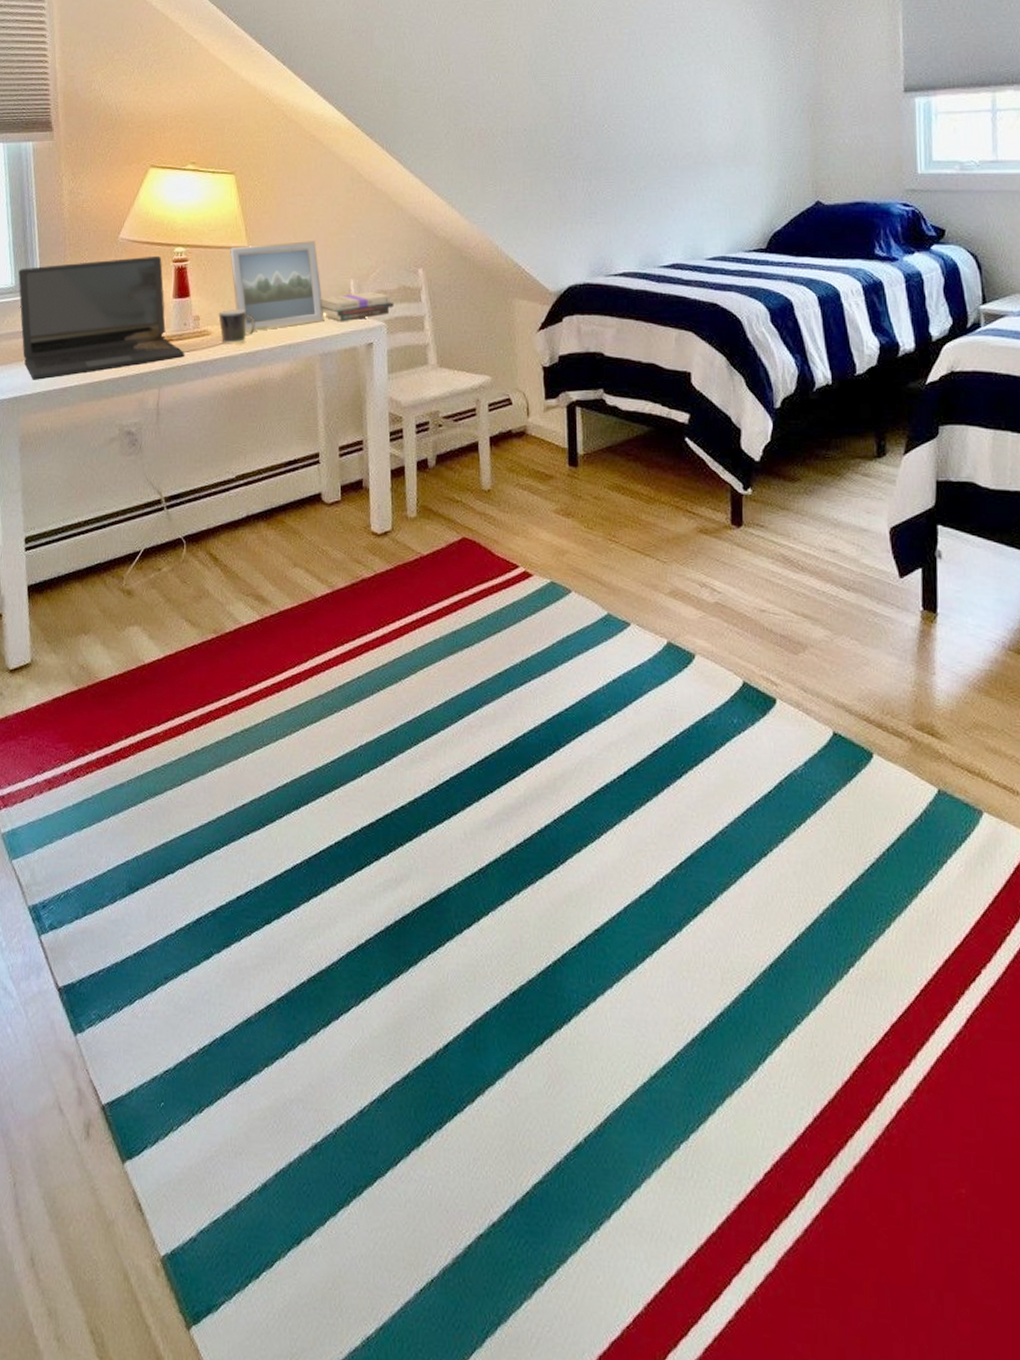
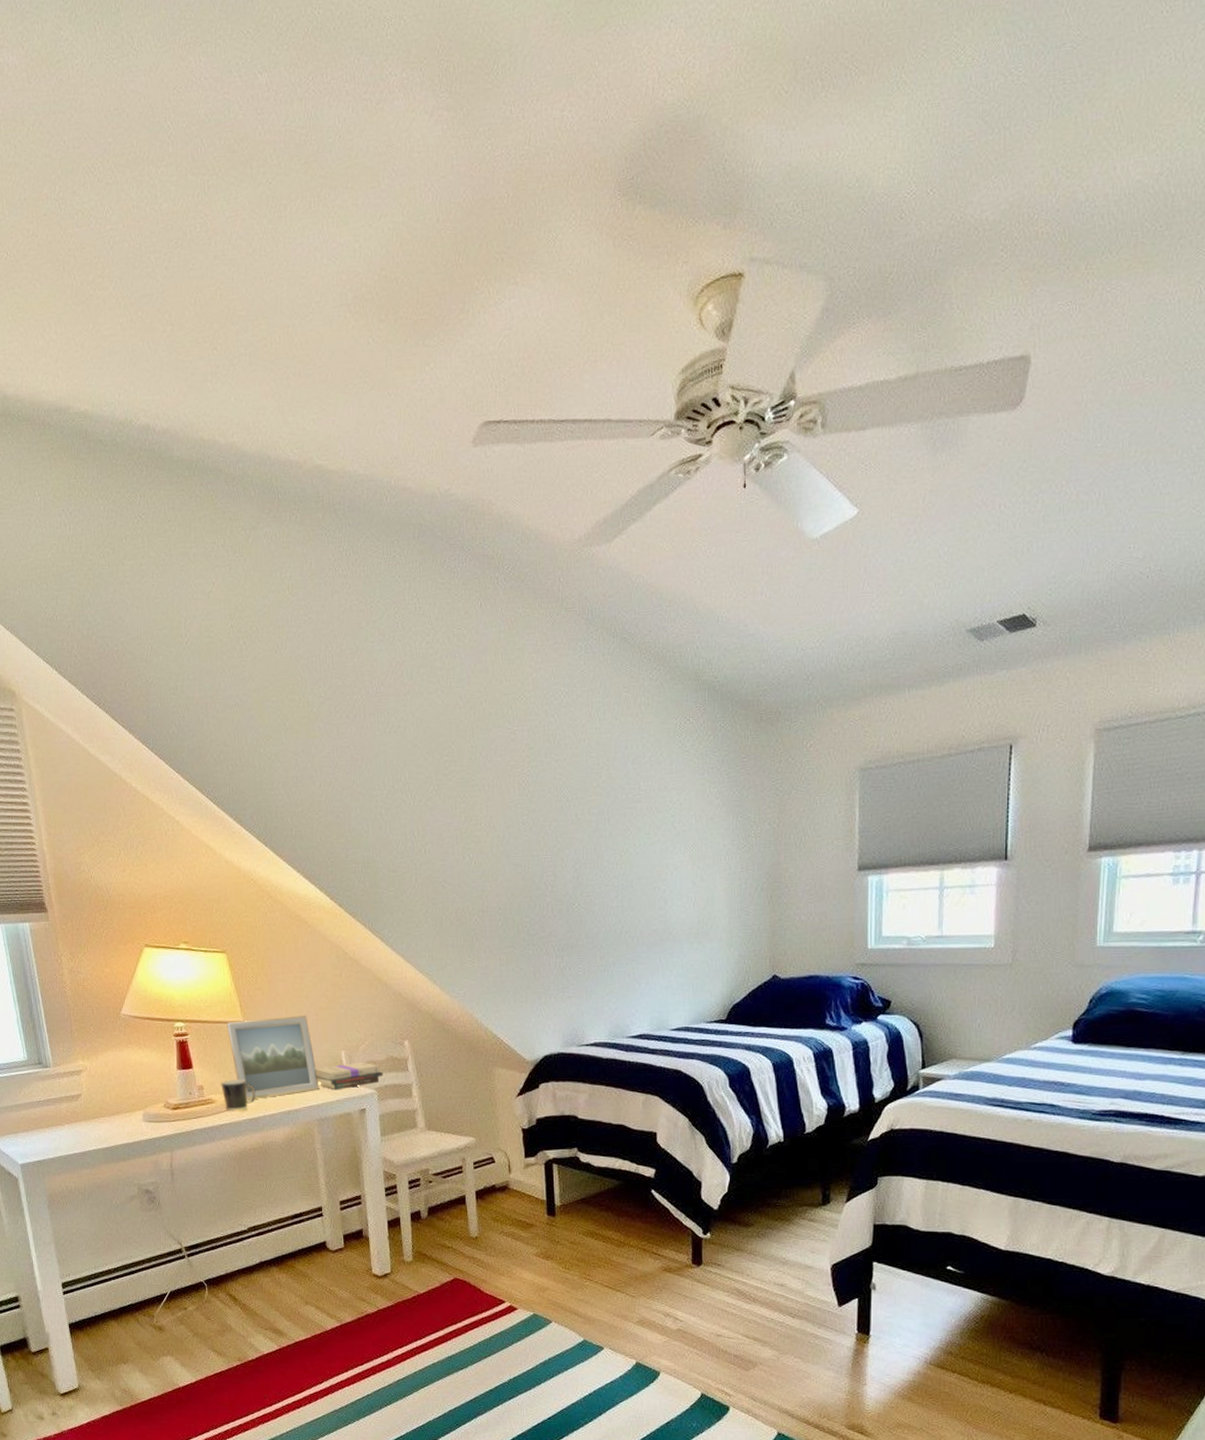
laptop: present [18,257,184,380] -> none [29,1031,192,1145]

